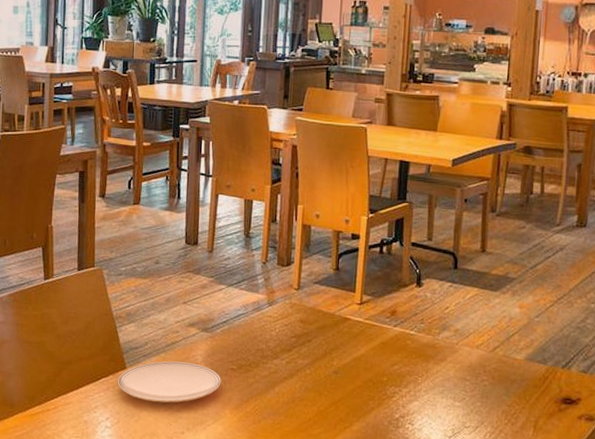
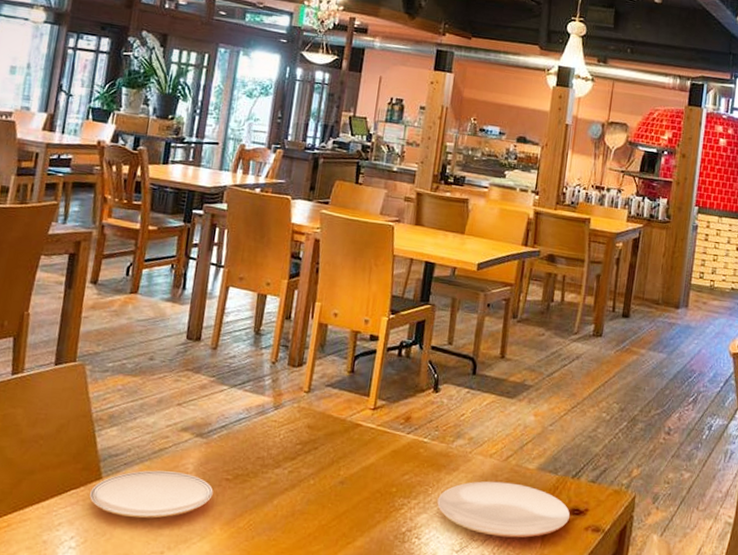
plate: none [427,371,562,426] -> present [437,481,571,538]

